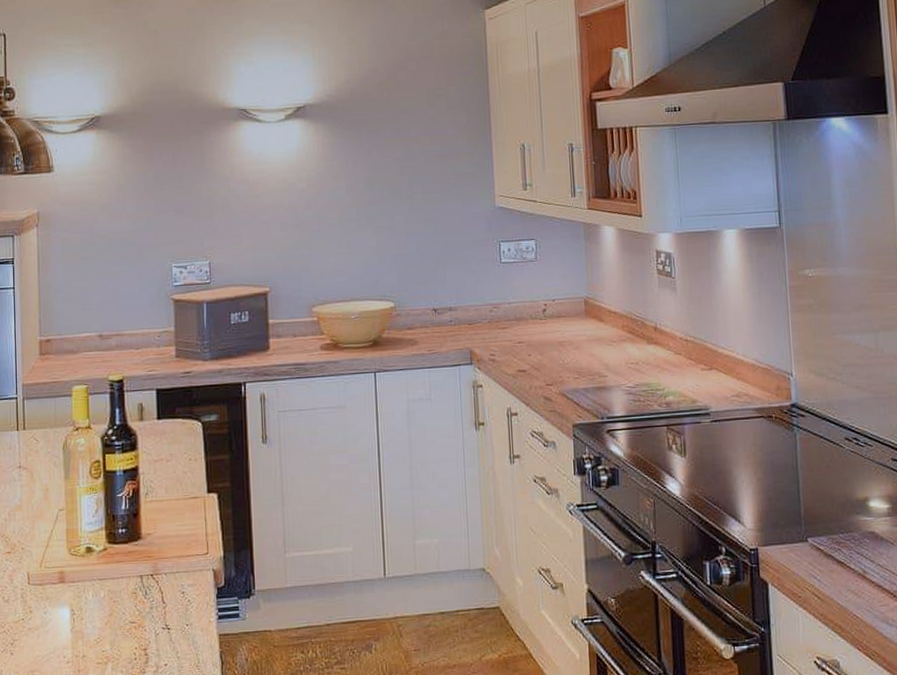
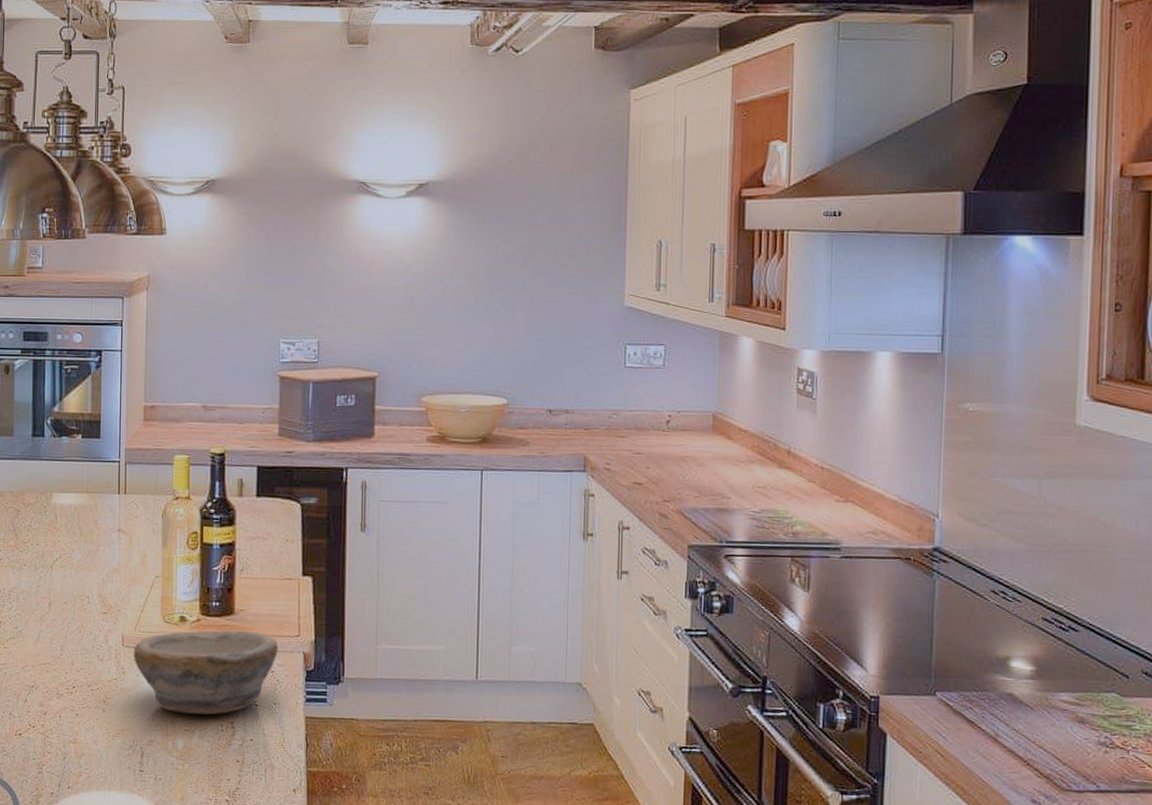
bowl: none [39,554,187,646] -> present [133,630,278,715]

